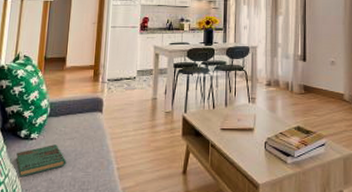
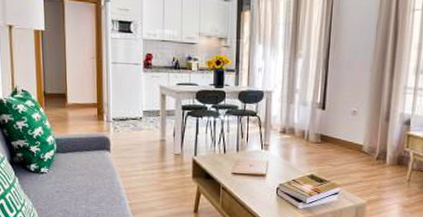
book: present [16,145,67,178] -> none [29,179,79,207]

